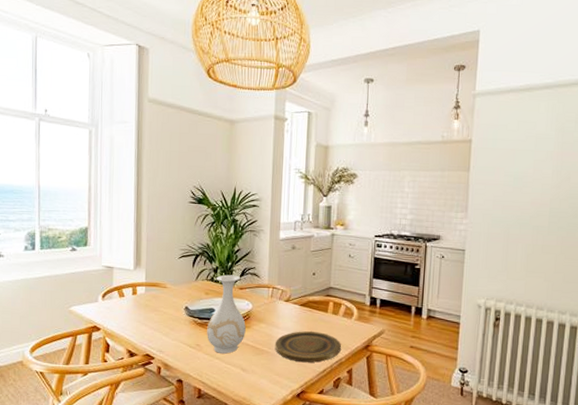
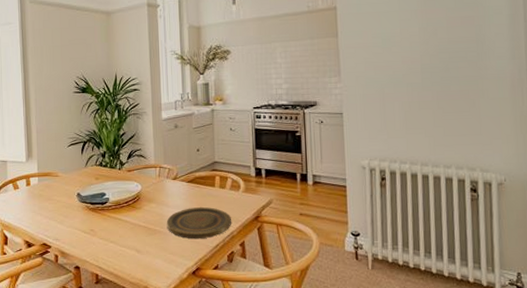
vase: present [207,274,246,354] -> none [99,158,137,237]

